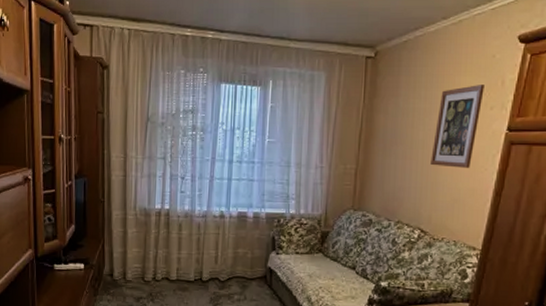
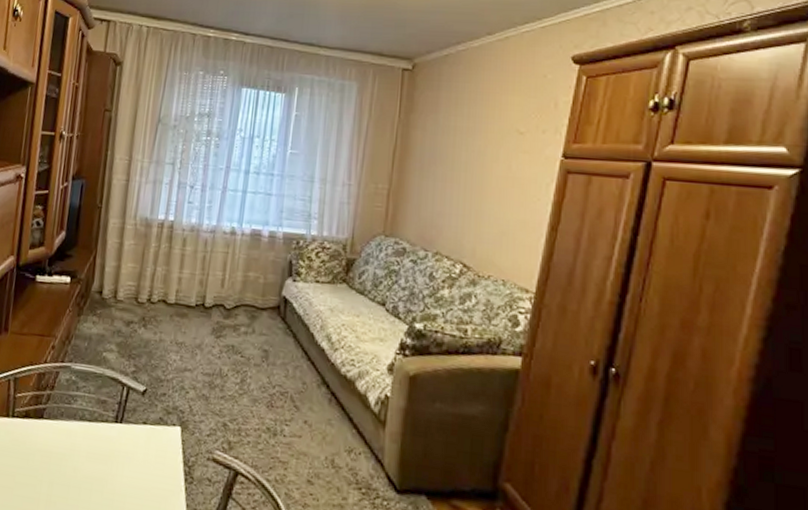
wall art: present [430,85,484,168] -> none [474,105,535,197]

